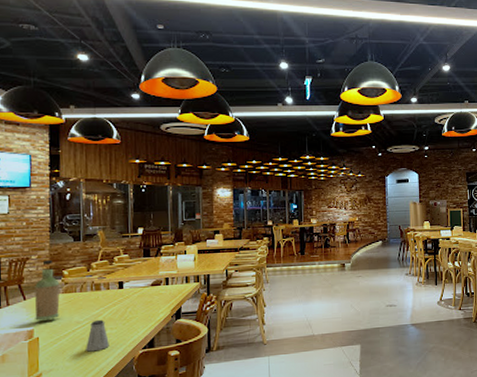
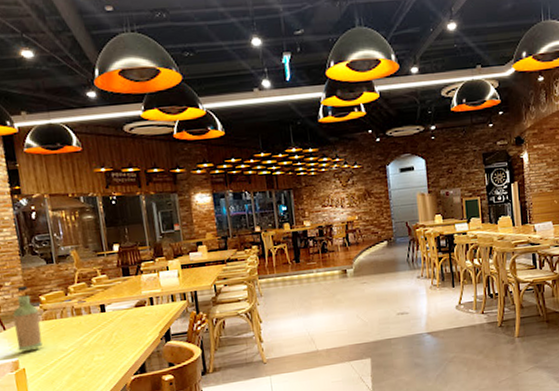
saltshaker: present [86,319,109,352] -> none [74,346,99,381]

